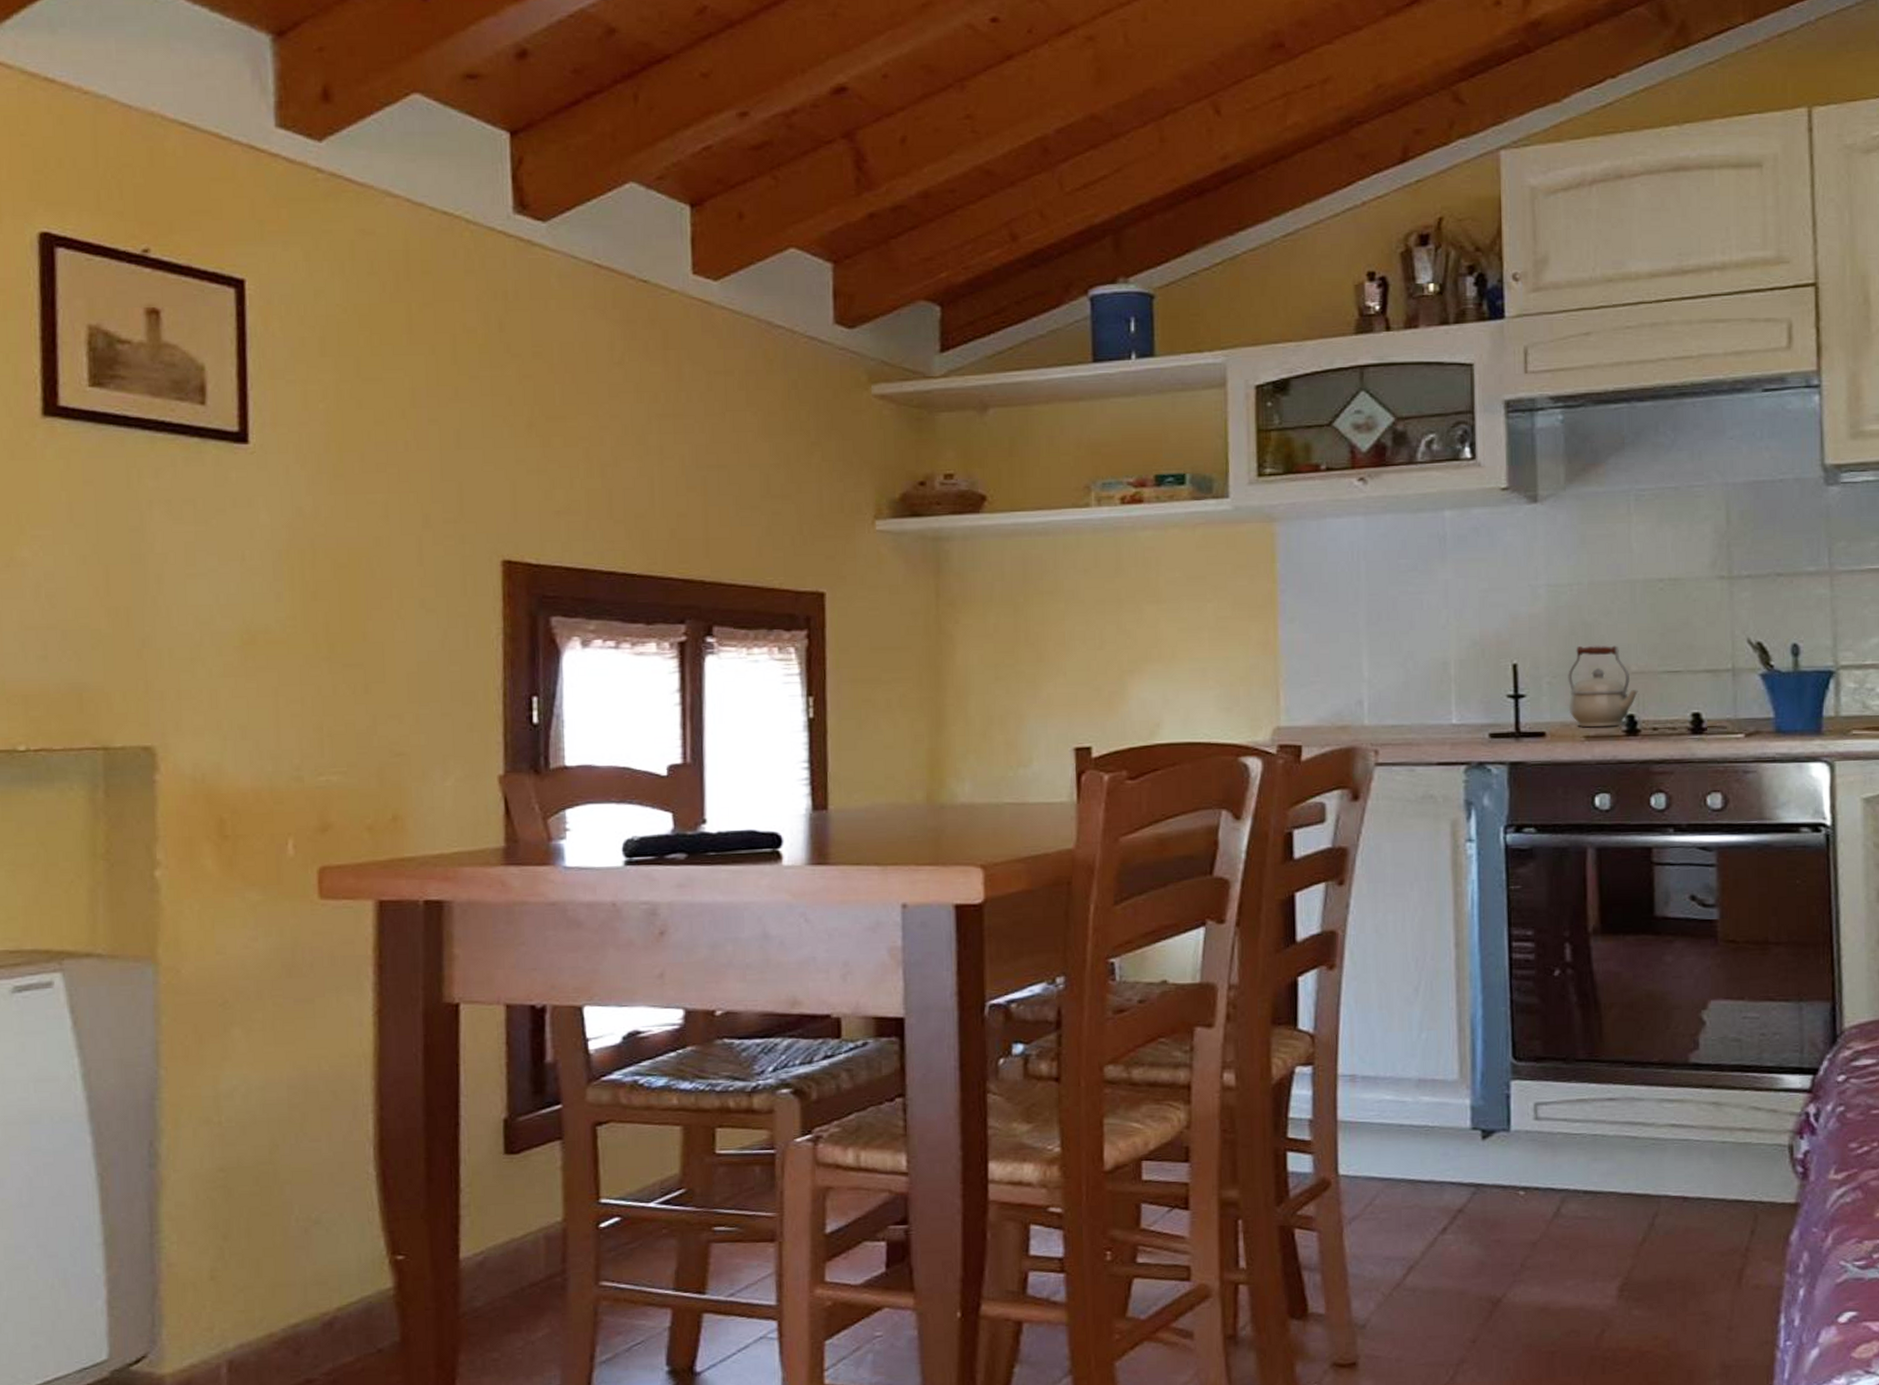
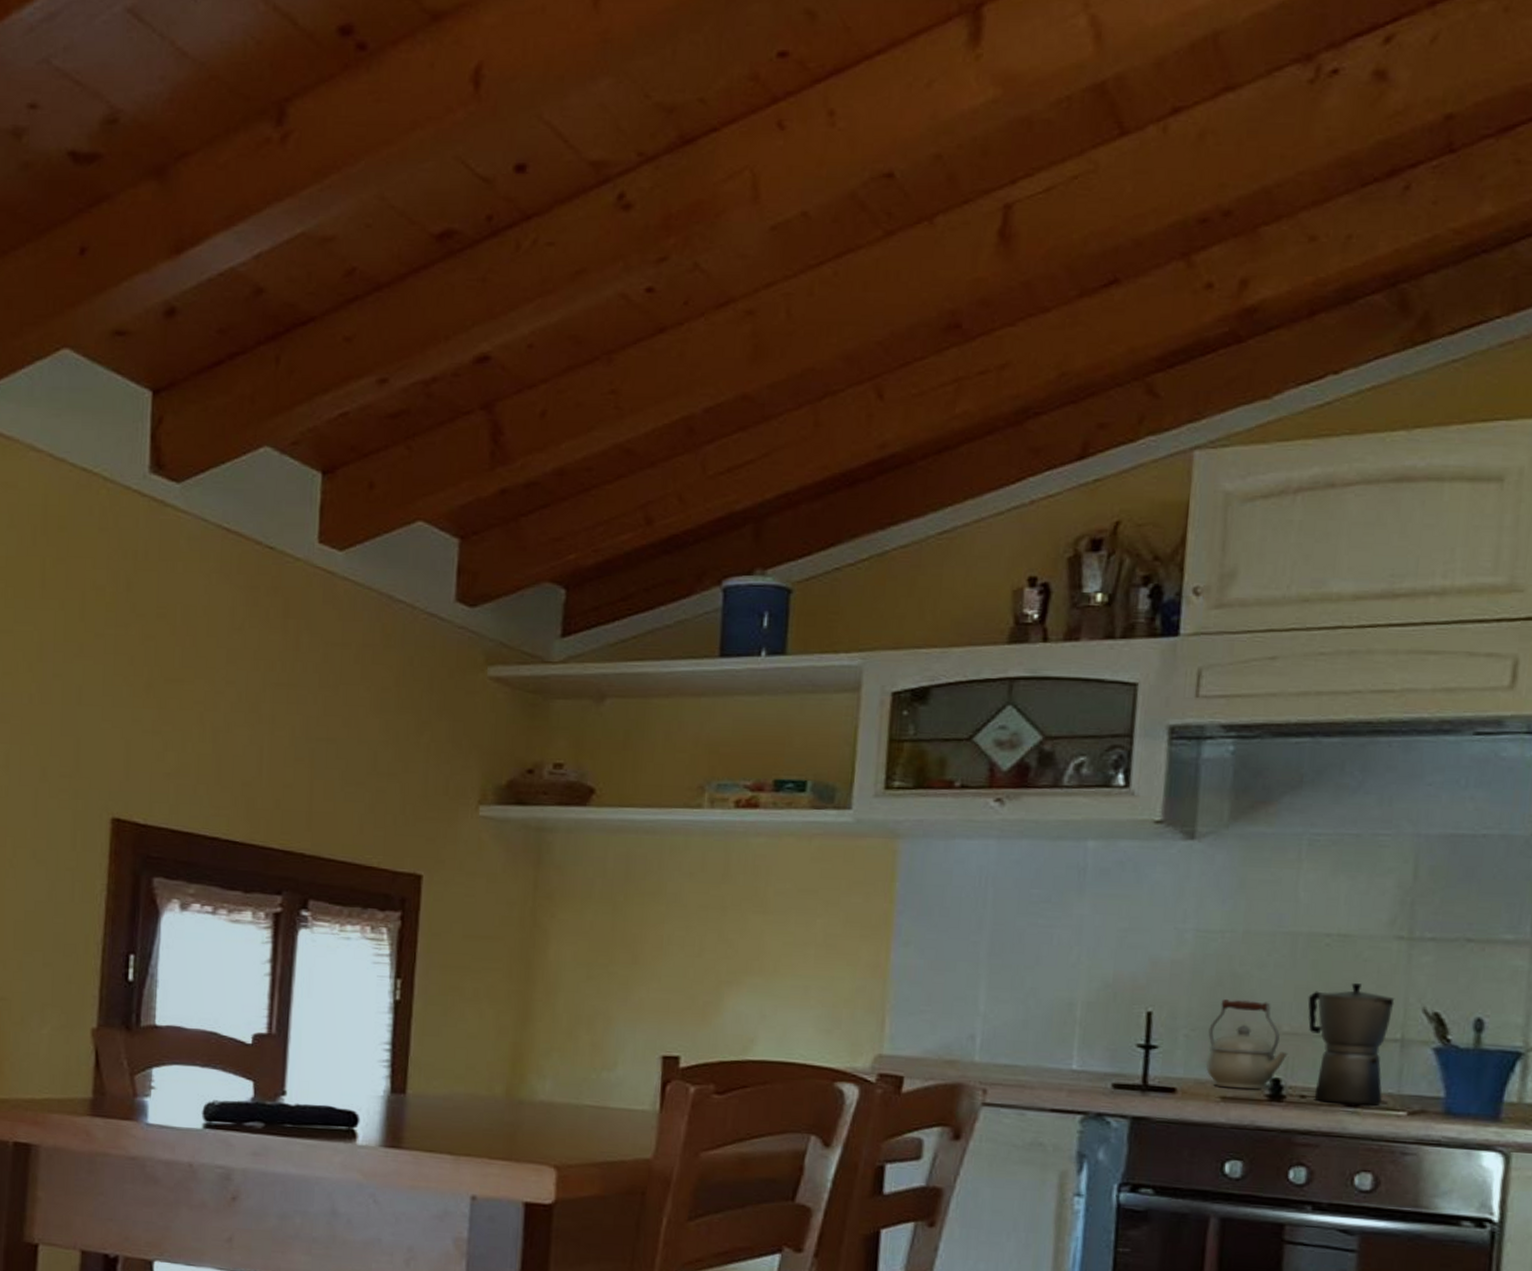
moka pot: none [1650,622,1723,732] -> present [1308,983,1395,1106]

